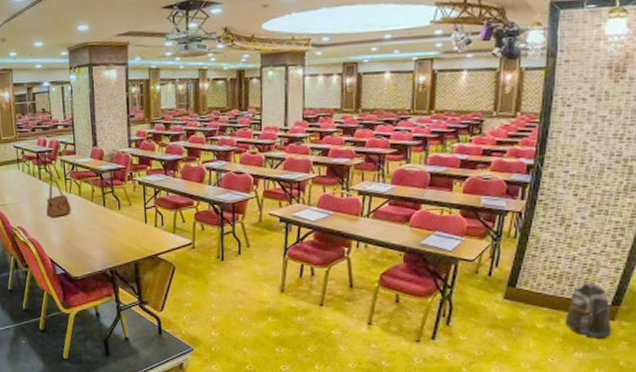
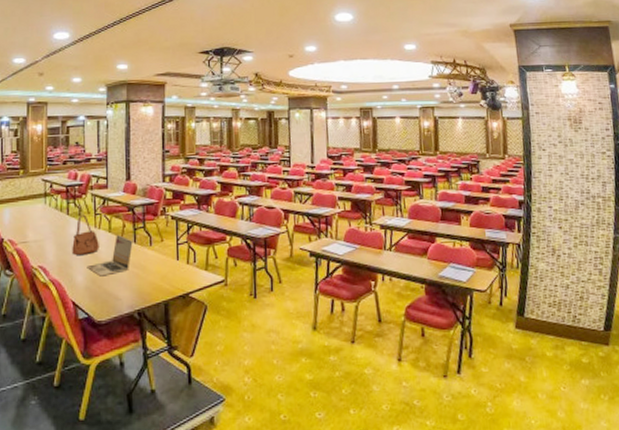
laptop: none [61,198,103,237] -> present [87,234,133,277]
backpack: present [565,283,612,339] -> none [568,309,609,364]

